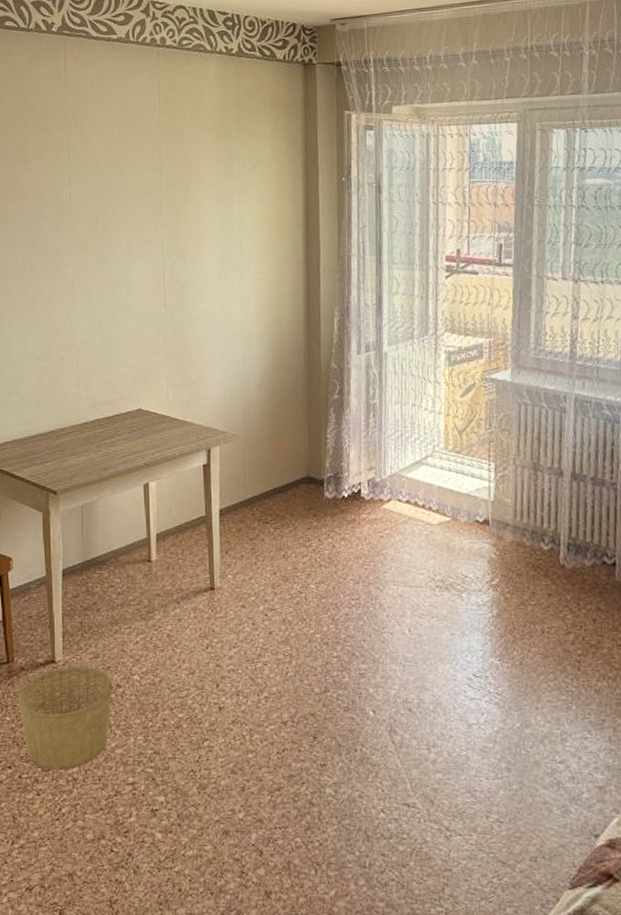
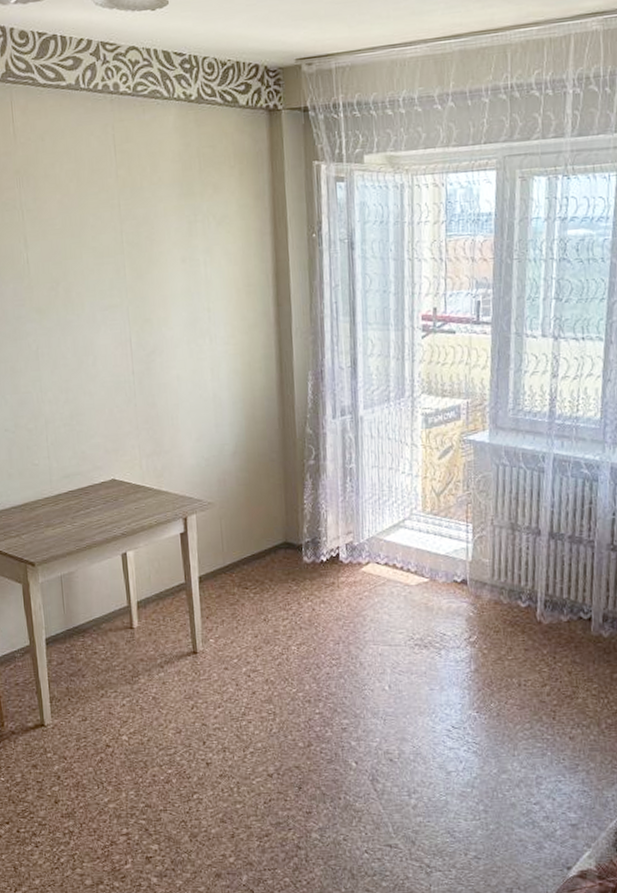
basket: present [18,666,114,770] -> none [11,728,103,824]

